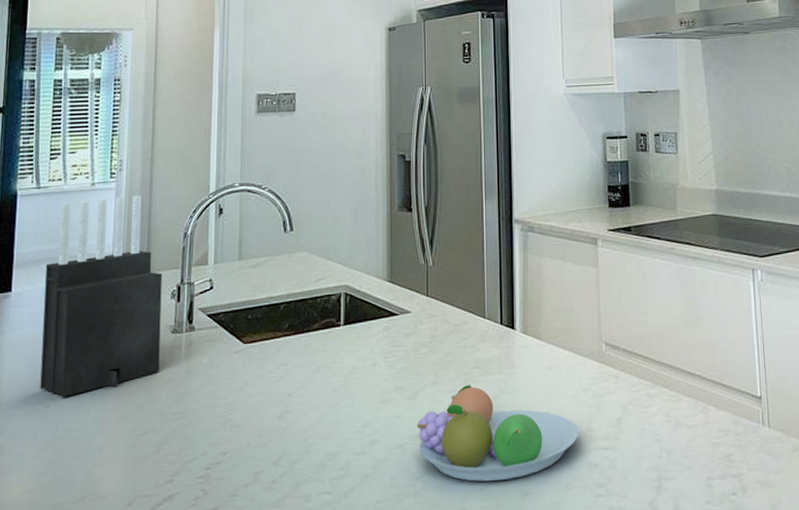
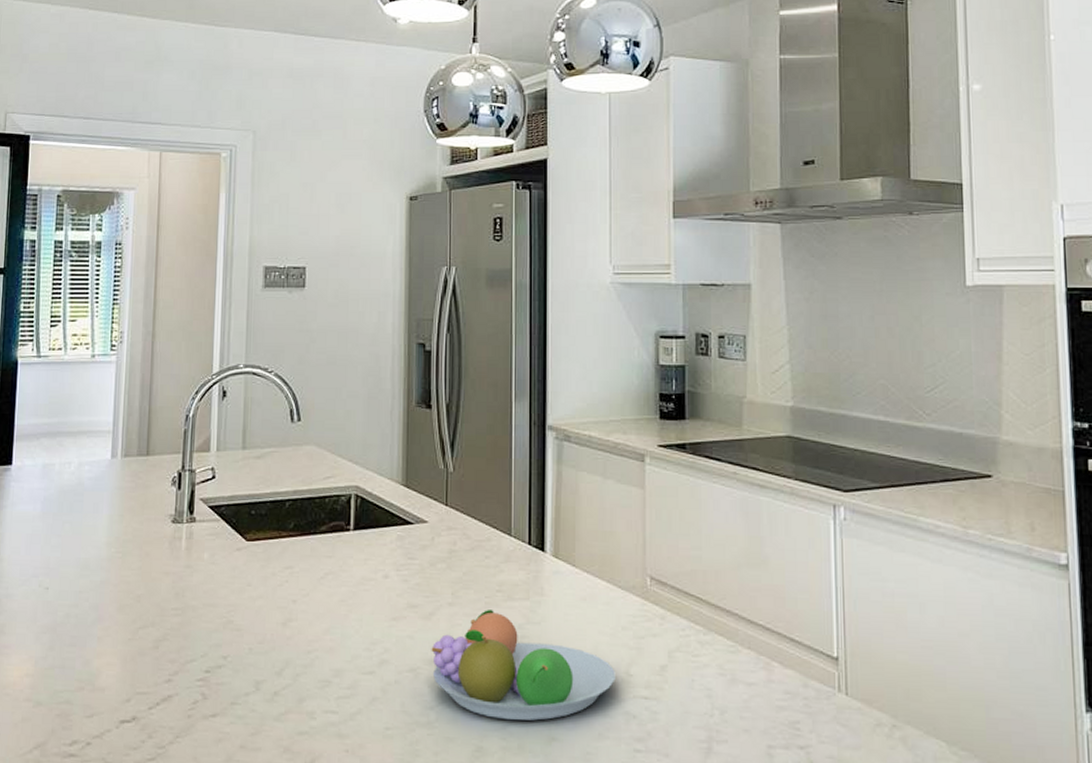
knife block: present [40,195,162,397] -> none [40,370,163,581]

